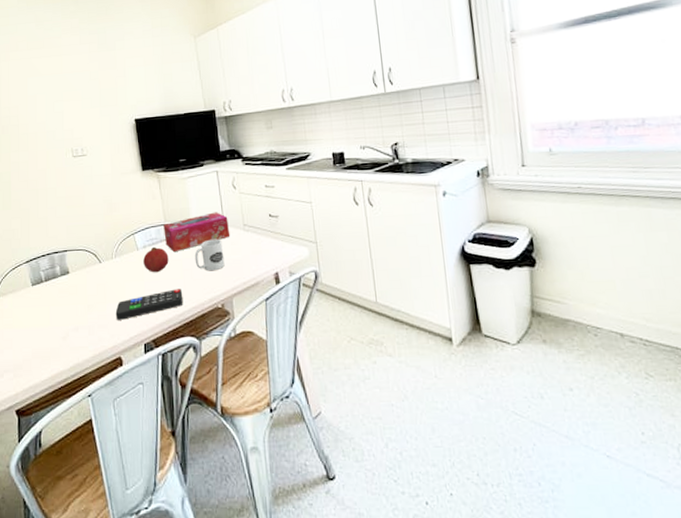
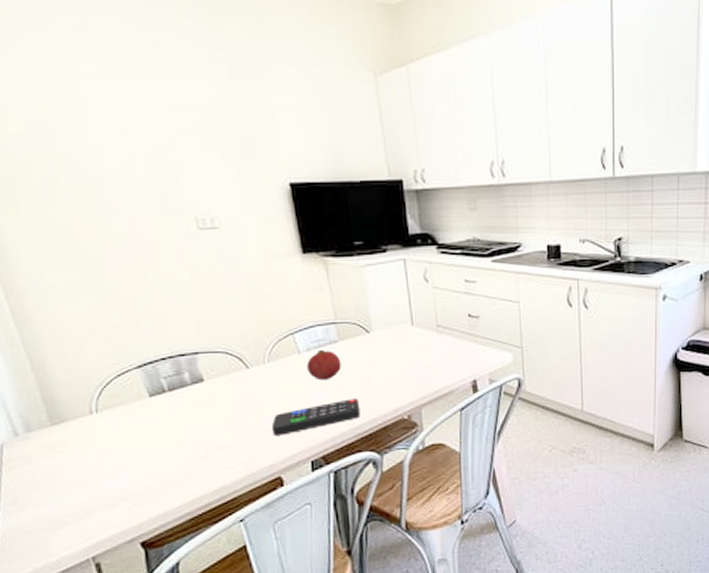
tissue box: present [163,212,230,253] -> none [333,309,420,357]
mug: present [194,239,225,271] -> none [374,341,413,379]

